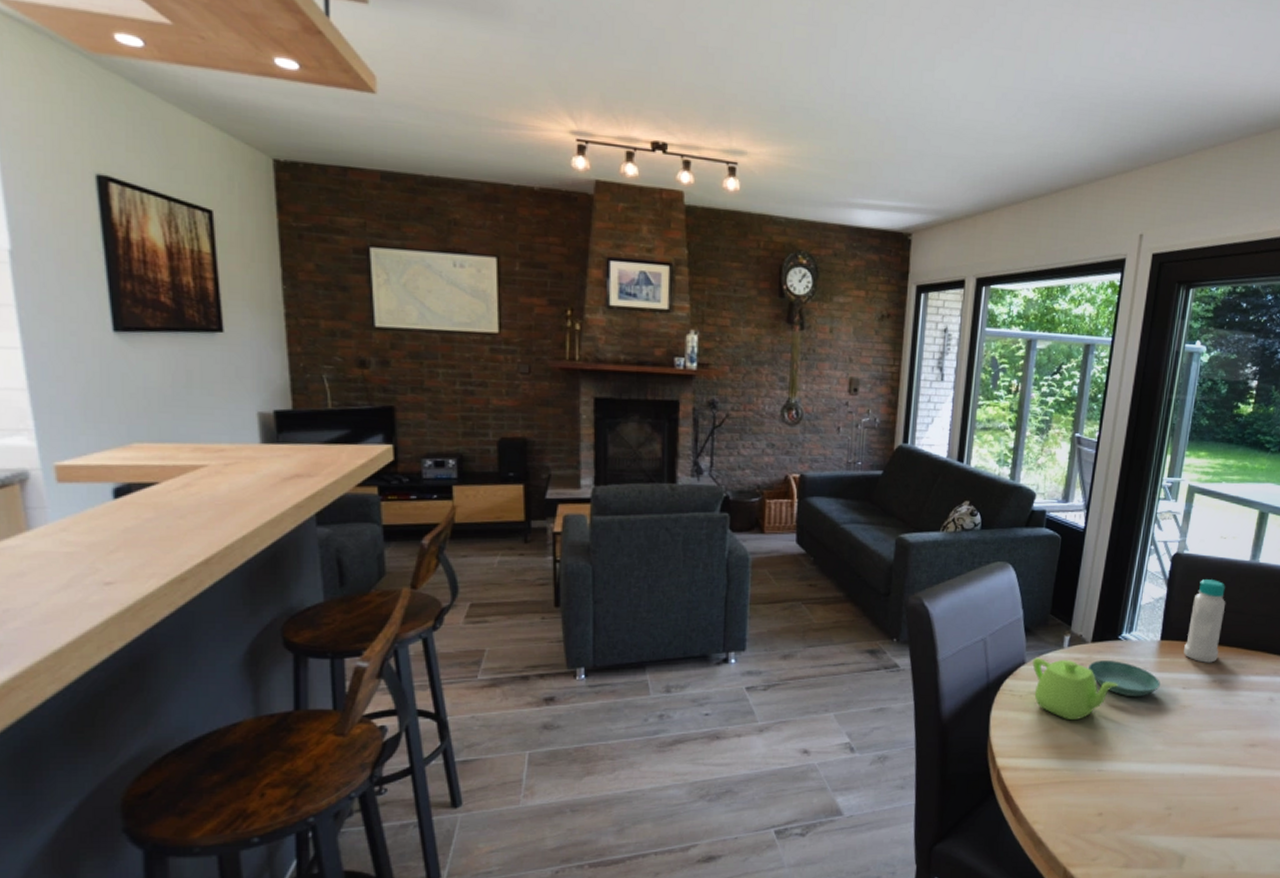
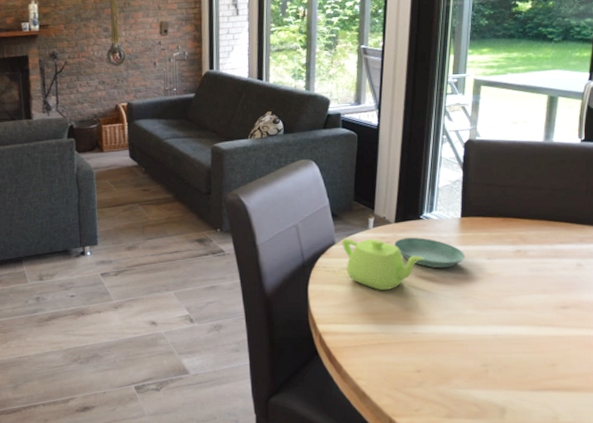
bottle: present [1184,579,1226,663] -> none [485,160,523,235]

